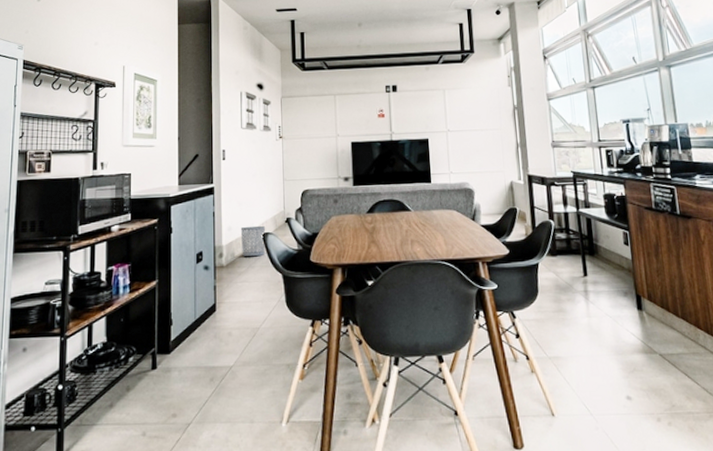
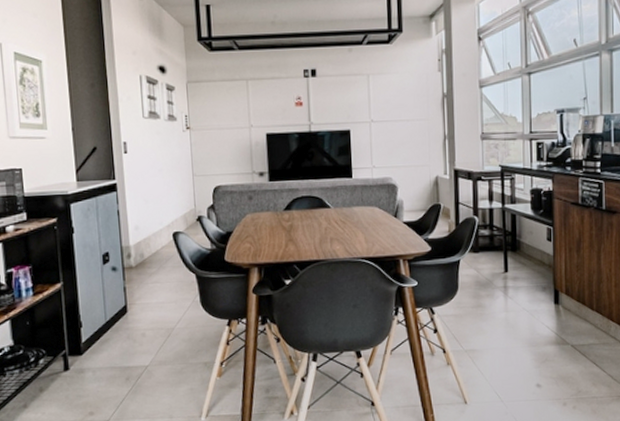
waste bin: present [240,226,266,257] -> none [148,224,177,257]

